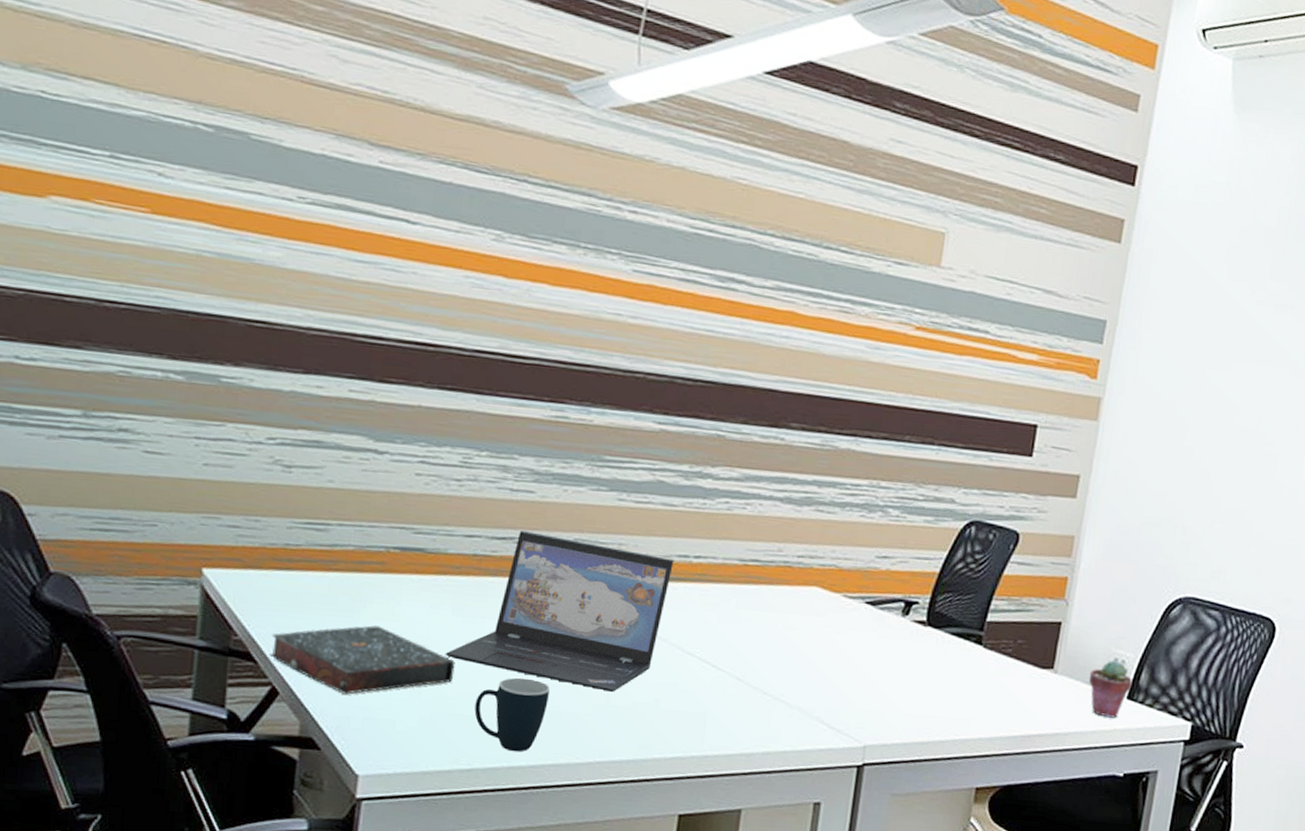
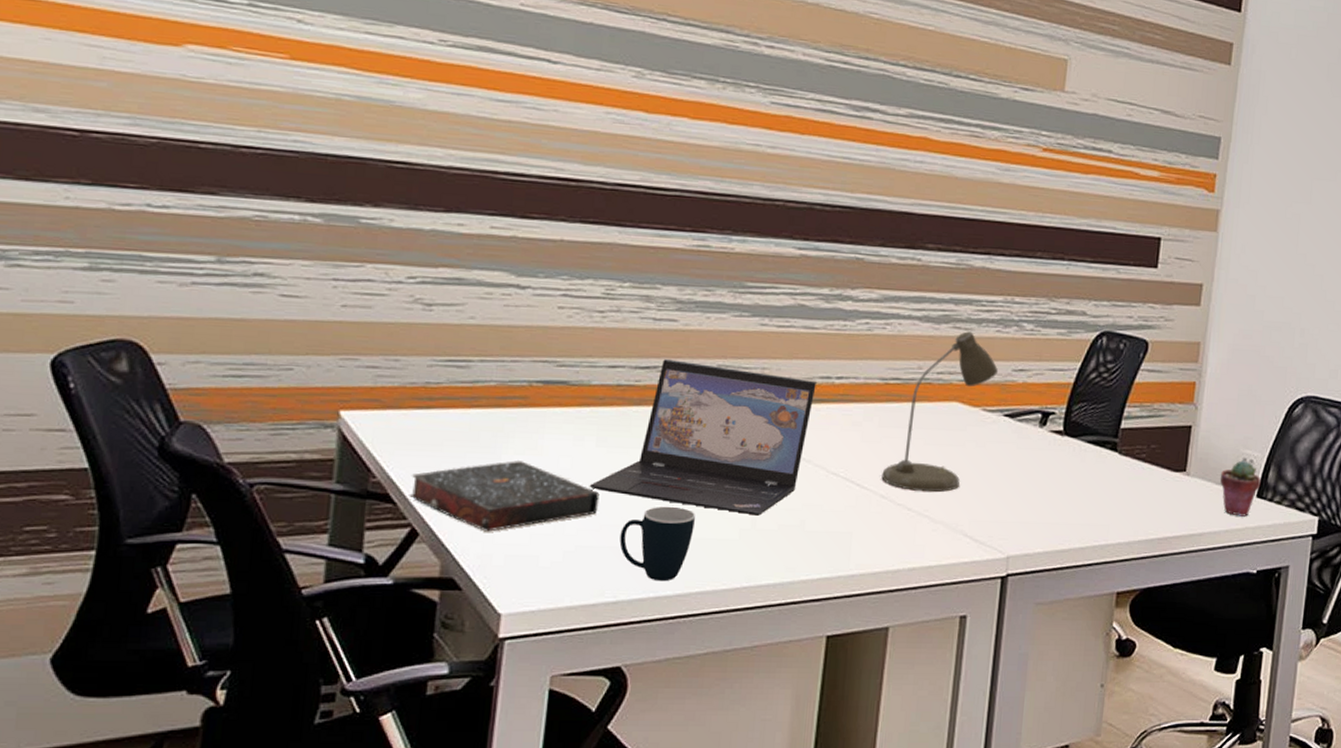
desk lamp: none [738,515,862,677] -> present [881,331,999,493]

